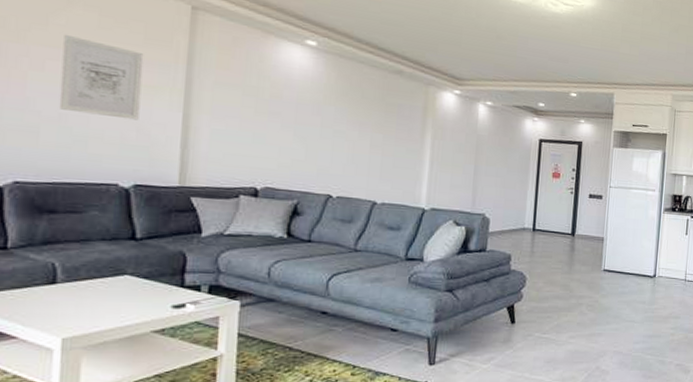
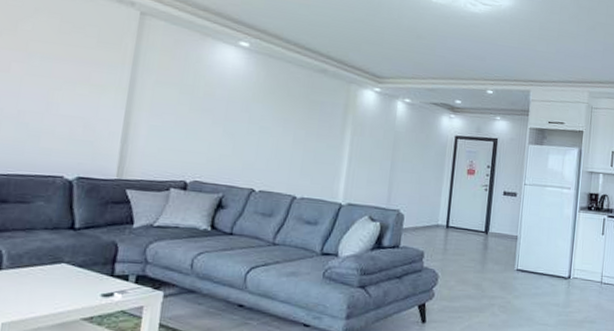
wall art: present [58,34,144,120] -> none [18,39,96,117]

